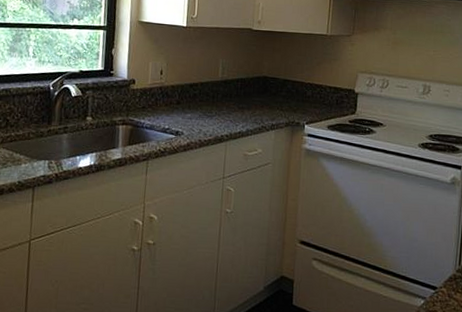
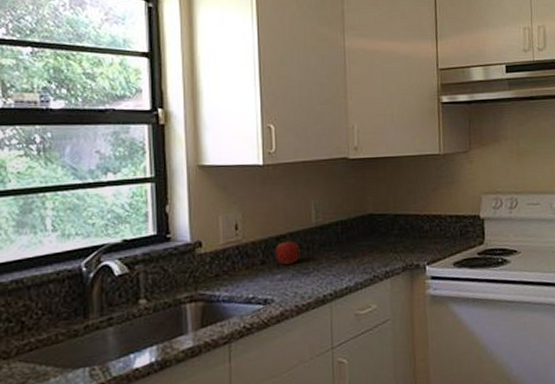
apple: none [188,87,207,107] -> present [274,239,300,265]

